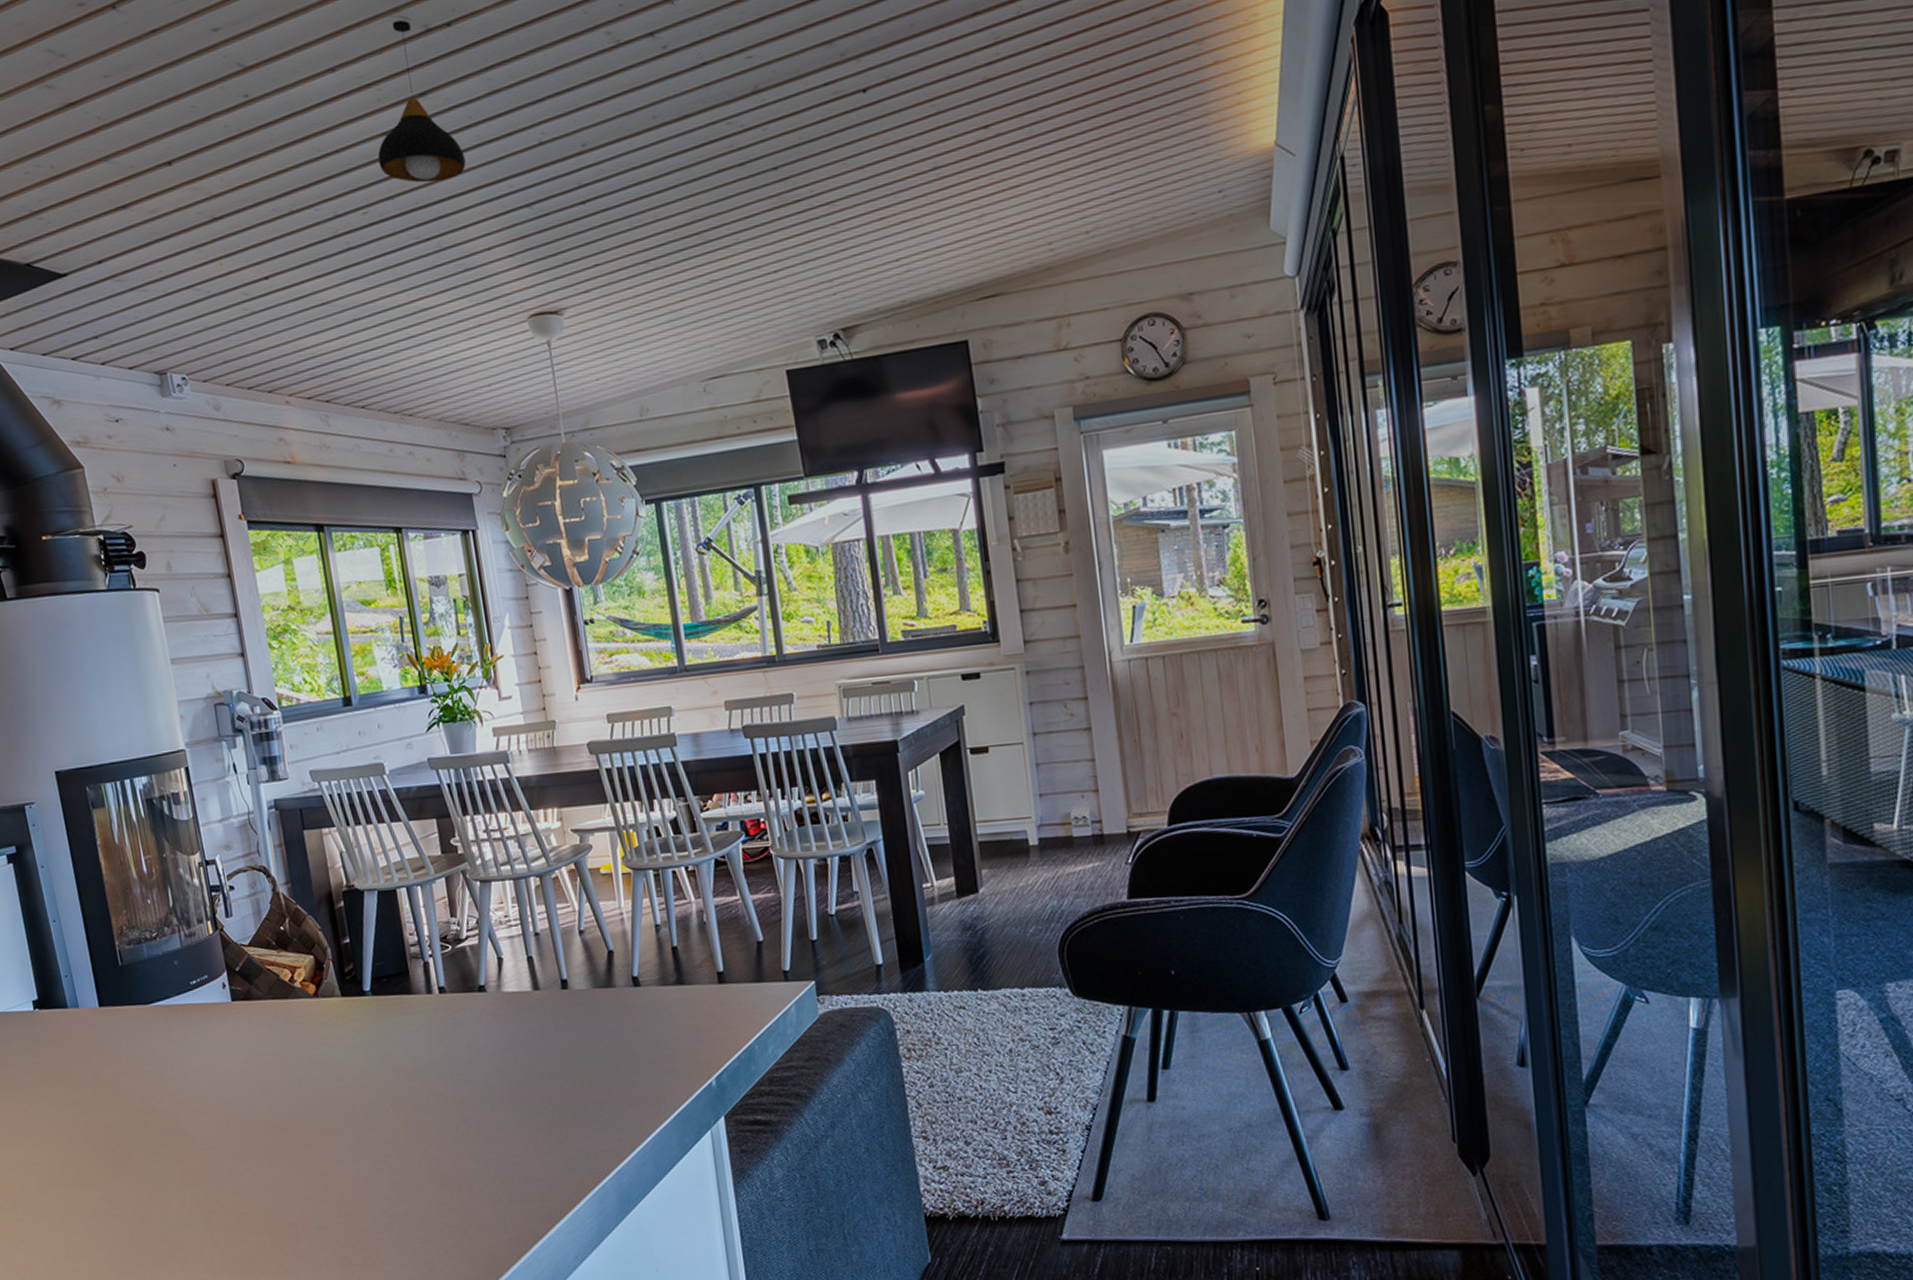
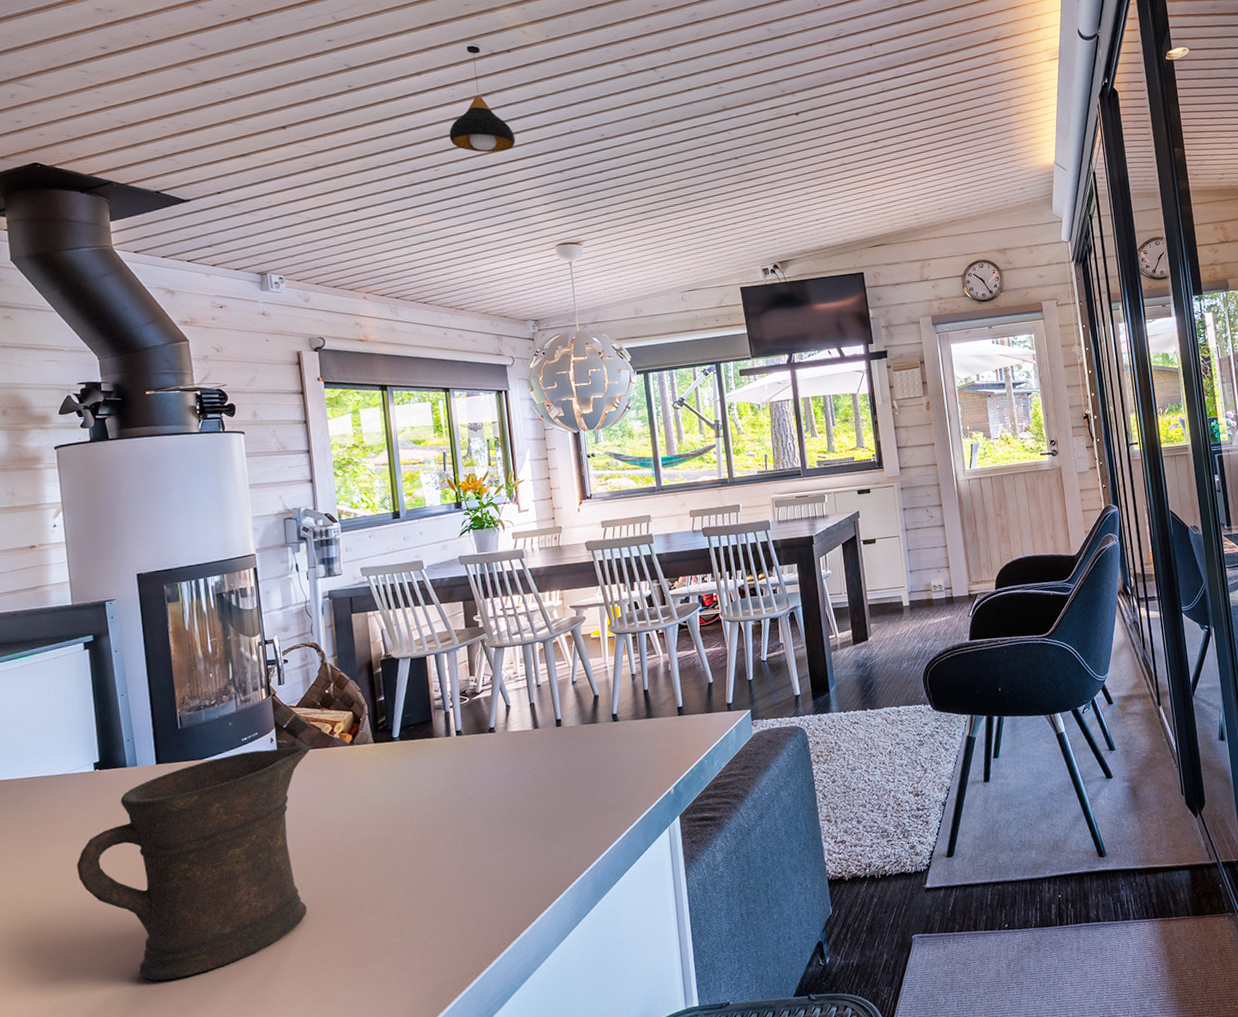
mug: none [27,993,281,1261] -> present [77,745,312,981]

